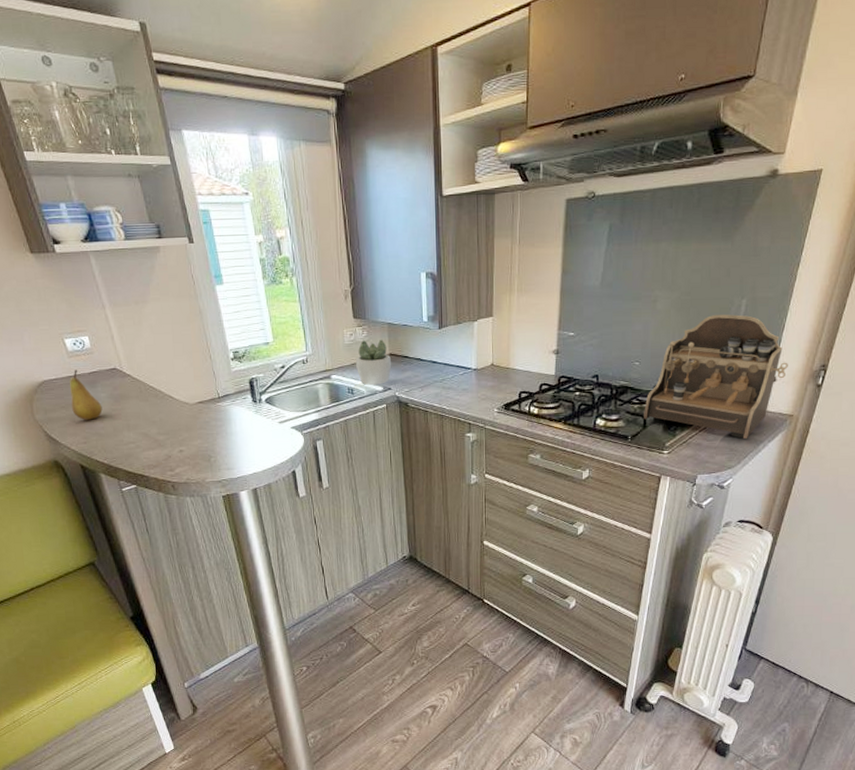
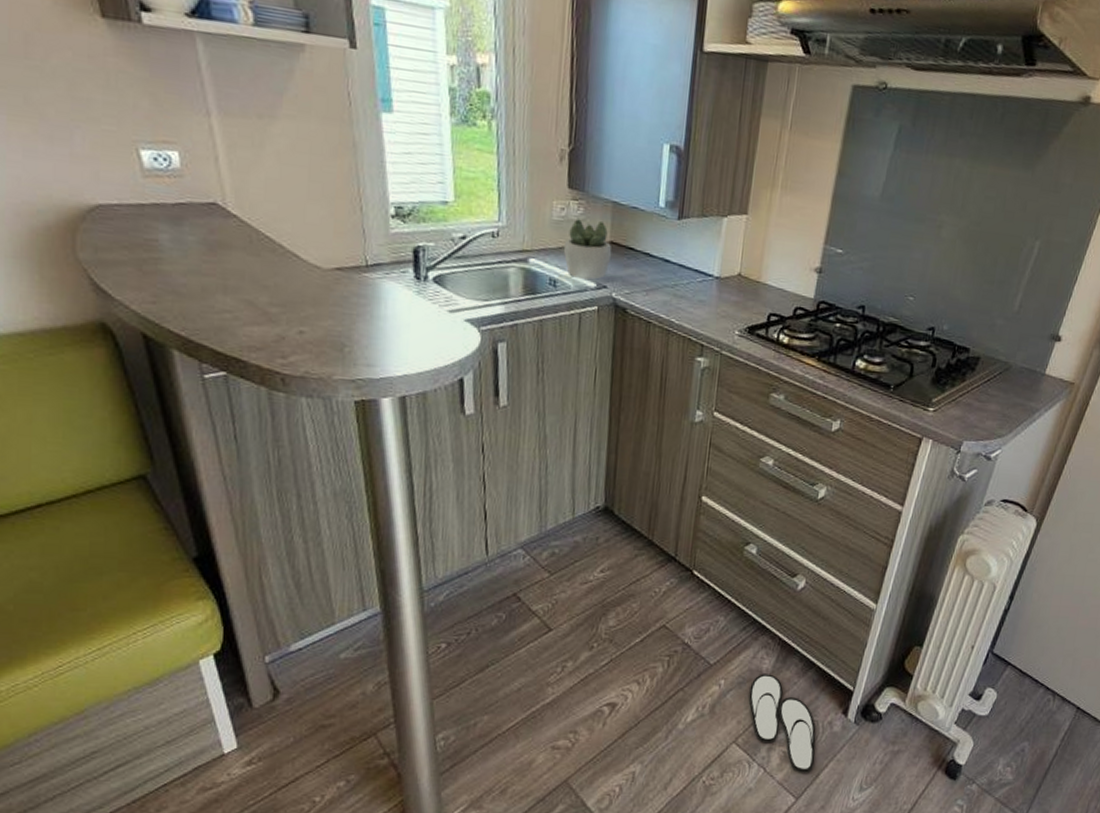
fruit: present [70,369,103,420] -> none [139,196,188,271]
slippers: none [540,677,601,755] -> present [748,674,816,773]
spice rack: present [643,314,788,438] -> none [910,253,1076,404]

